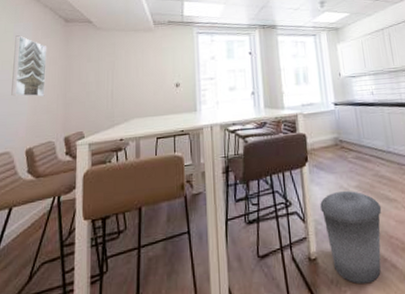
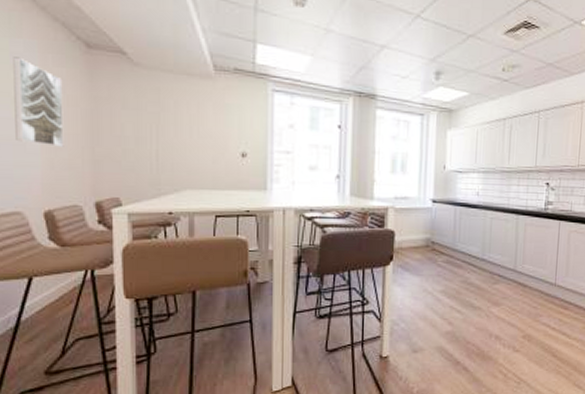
trash can: present [320,190,382,285] -> none [399,294,464,383]

